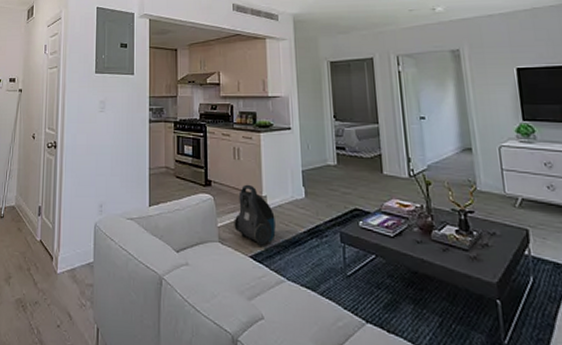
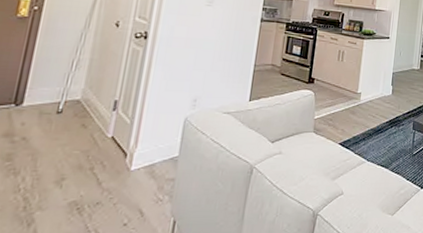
vacuum cleaner: present [234,184,276,247] -> none [329,82,366,136]

